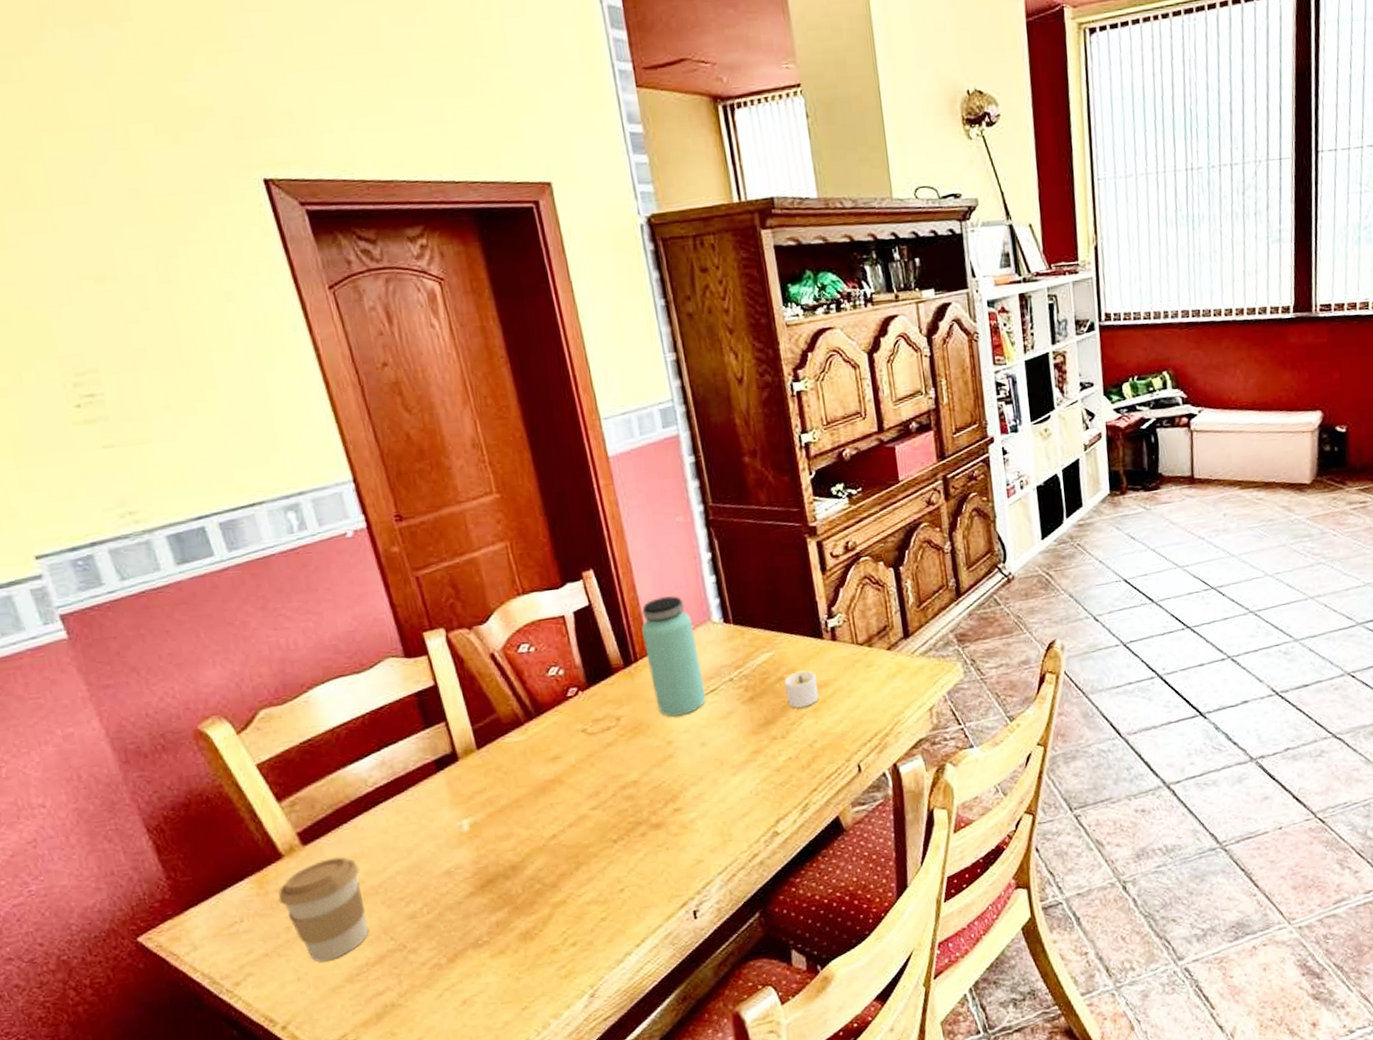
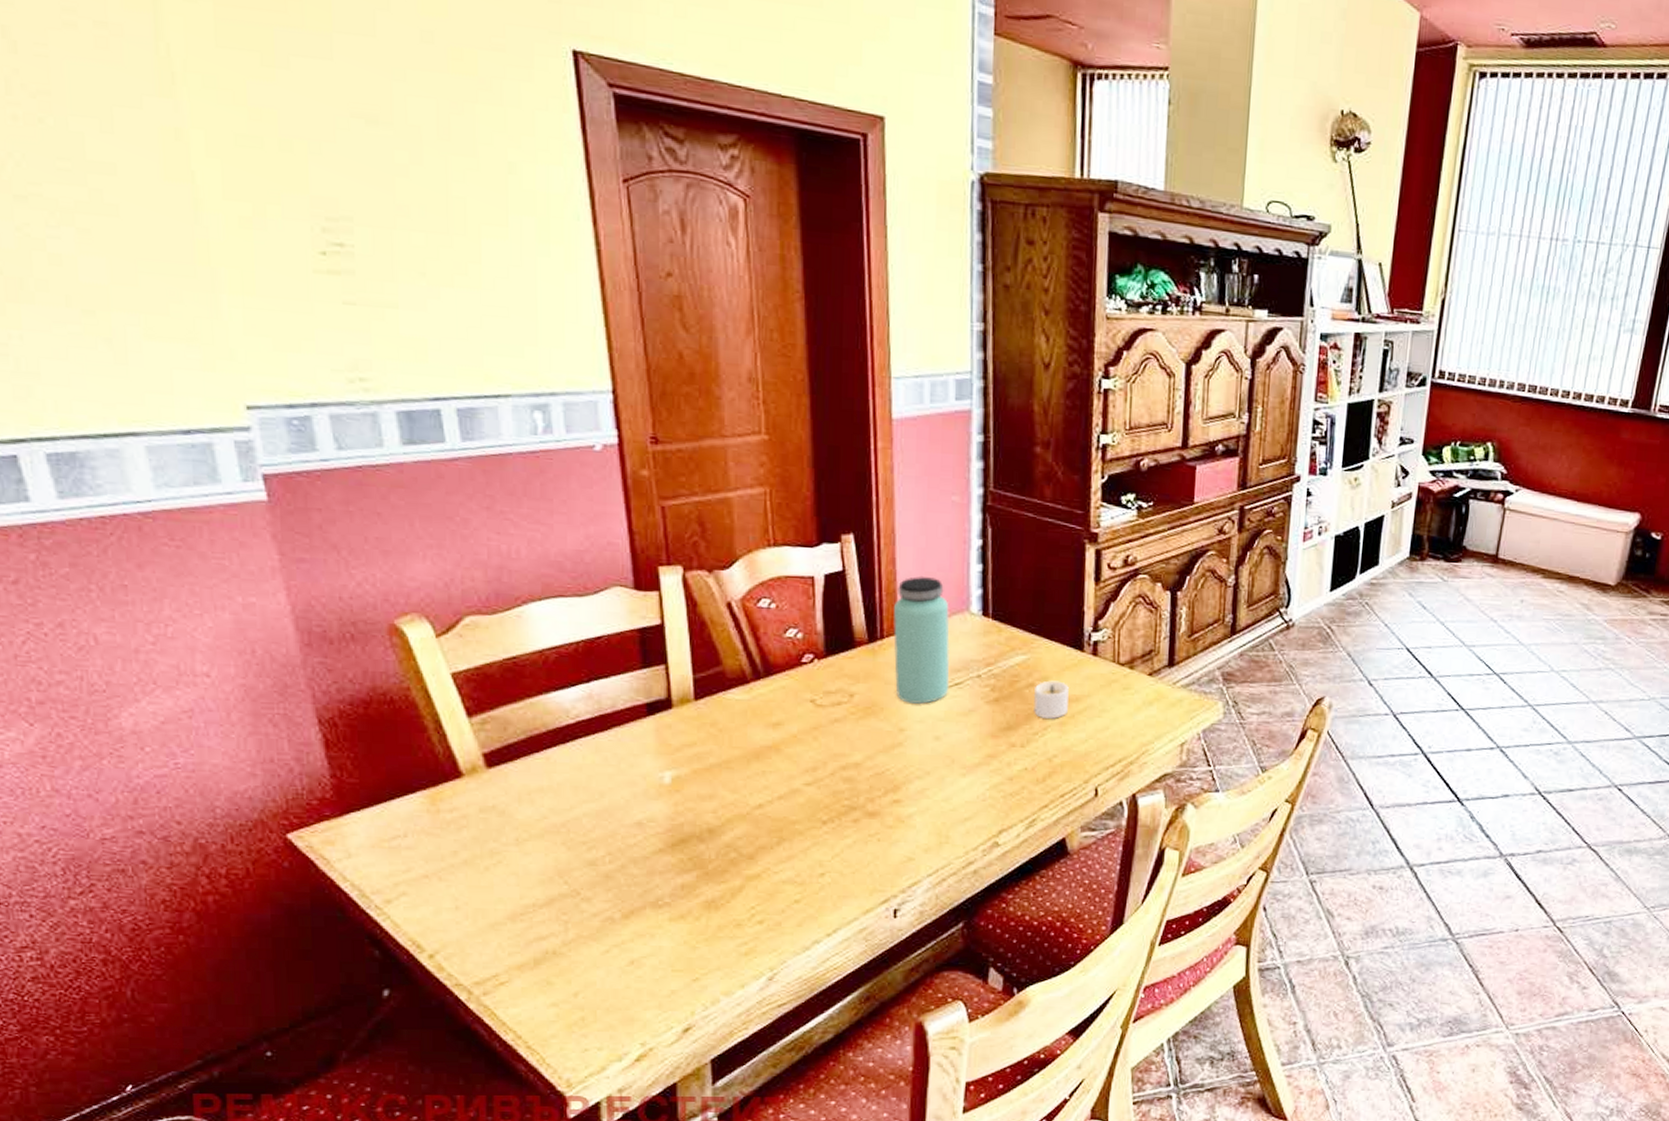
coffee cup: present [278,857,369,962] -> none [450,786,544,894]

